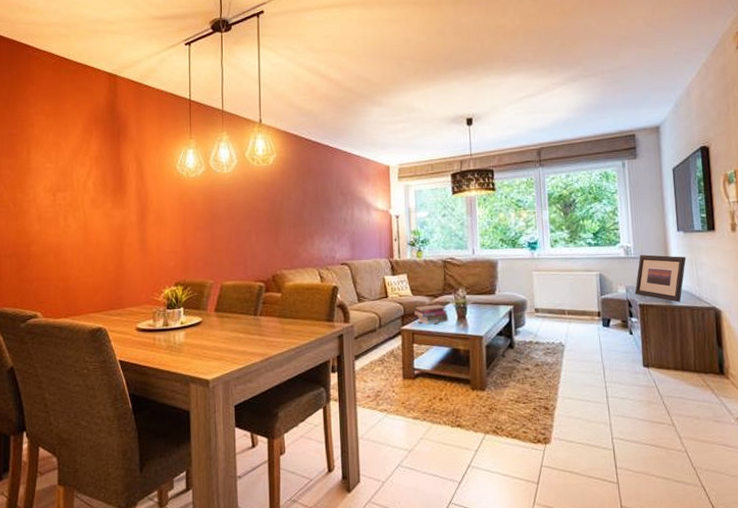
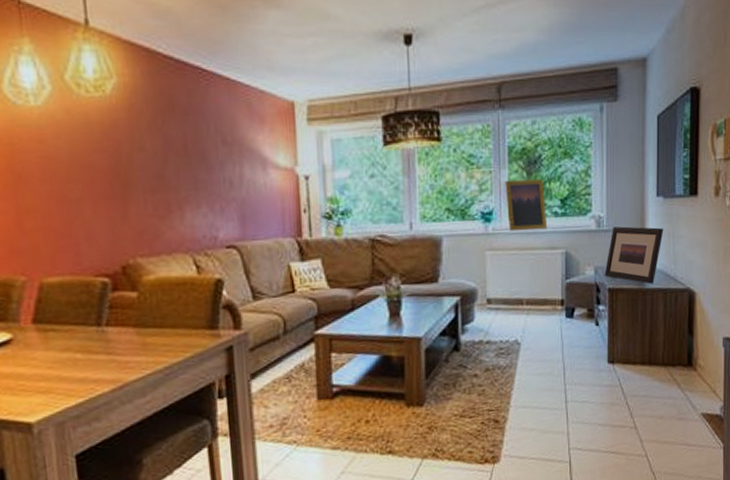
books: present [415,304,449,325] -> none [332,298,378,327]
picture frame: none [546,217,583,257] -> present [505,178,548,232]

